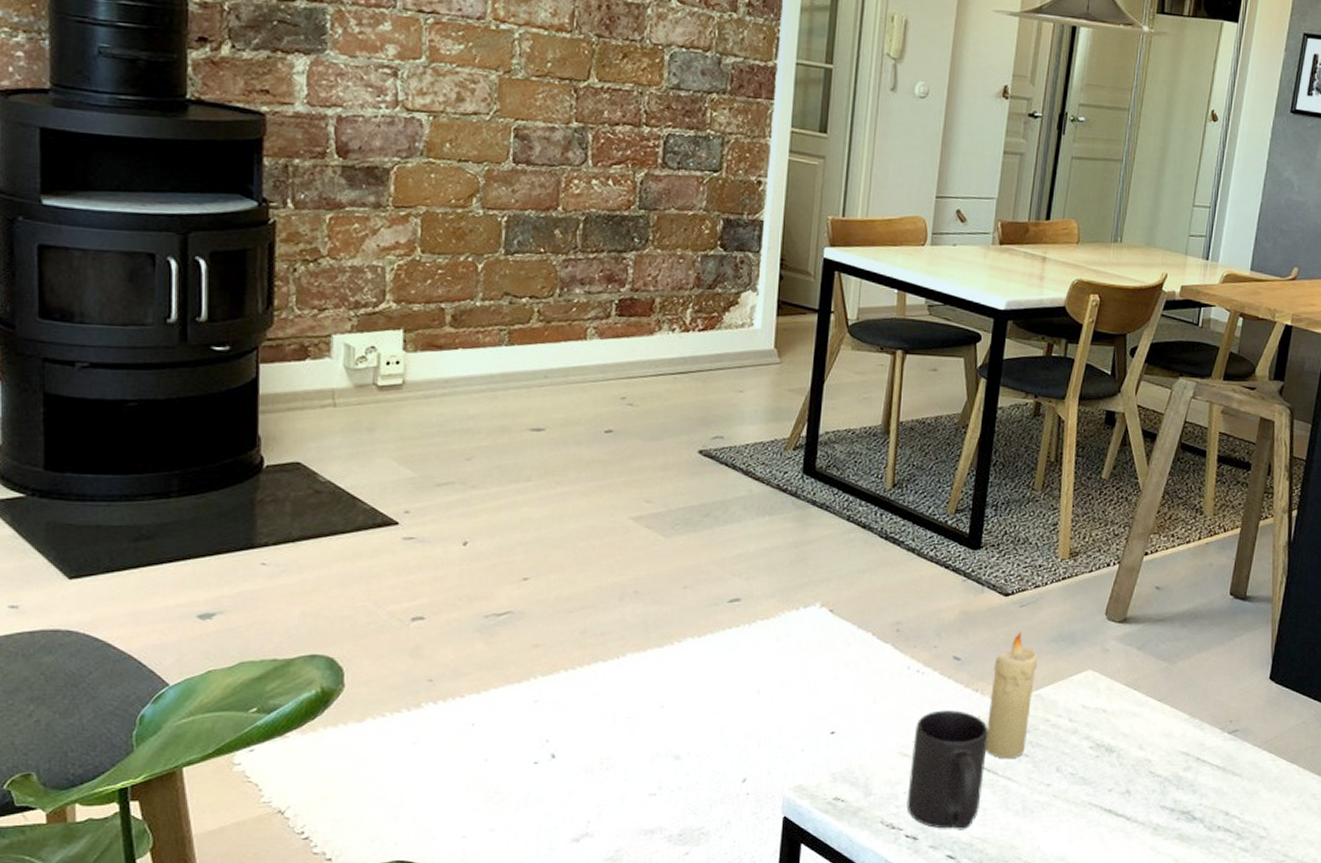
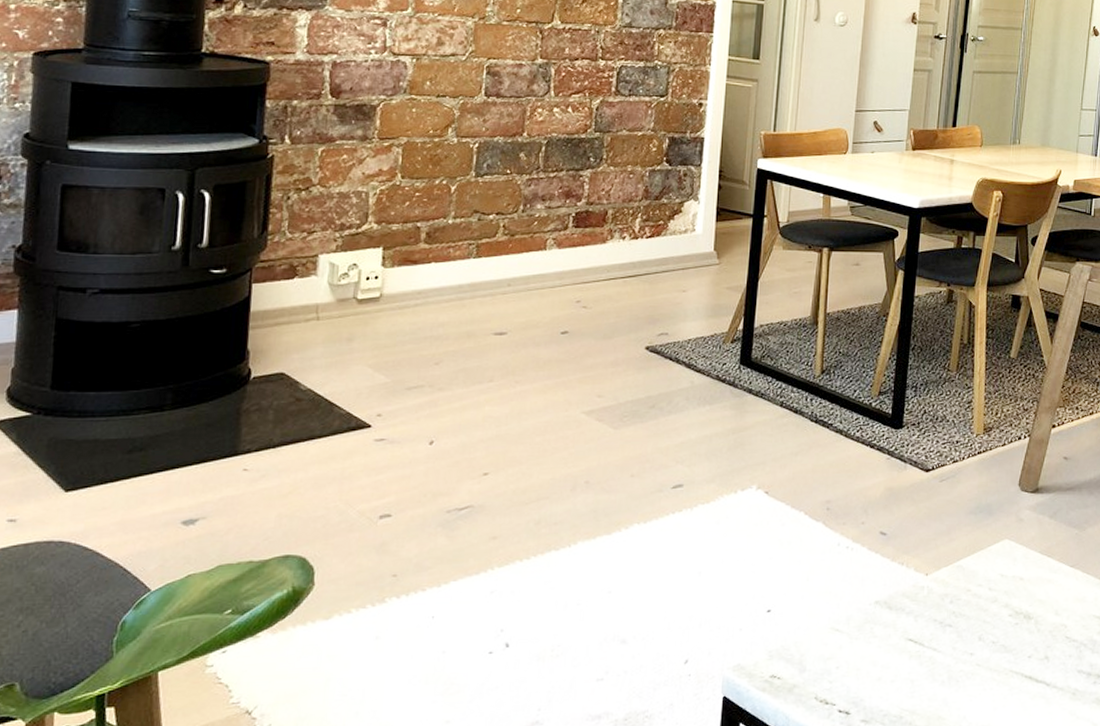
mug: present [907,710,988,830] -> none [839,584,914,703]
candle: present [986,631,1038,759] -> none [912,505,958,630]

